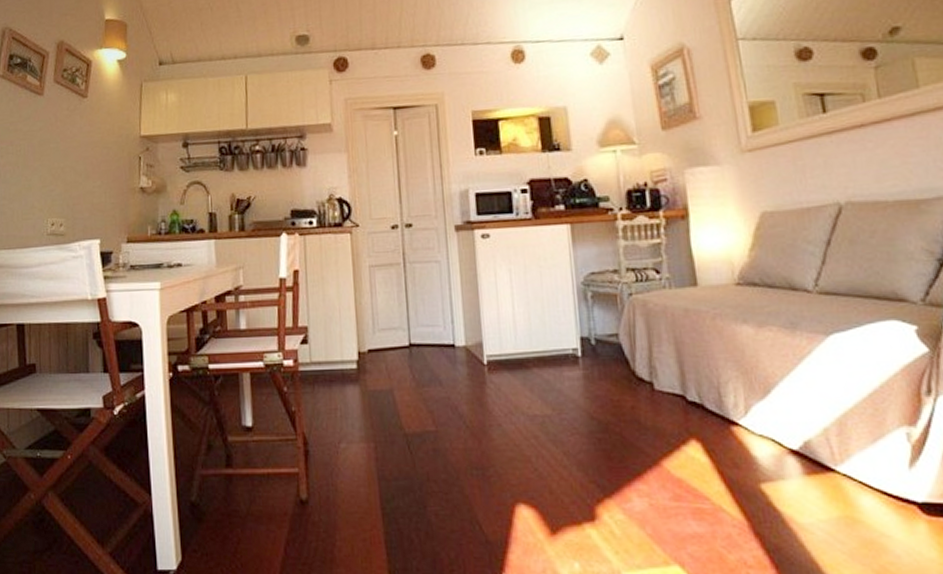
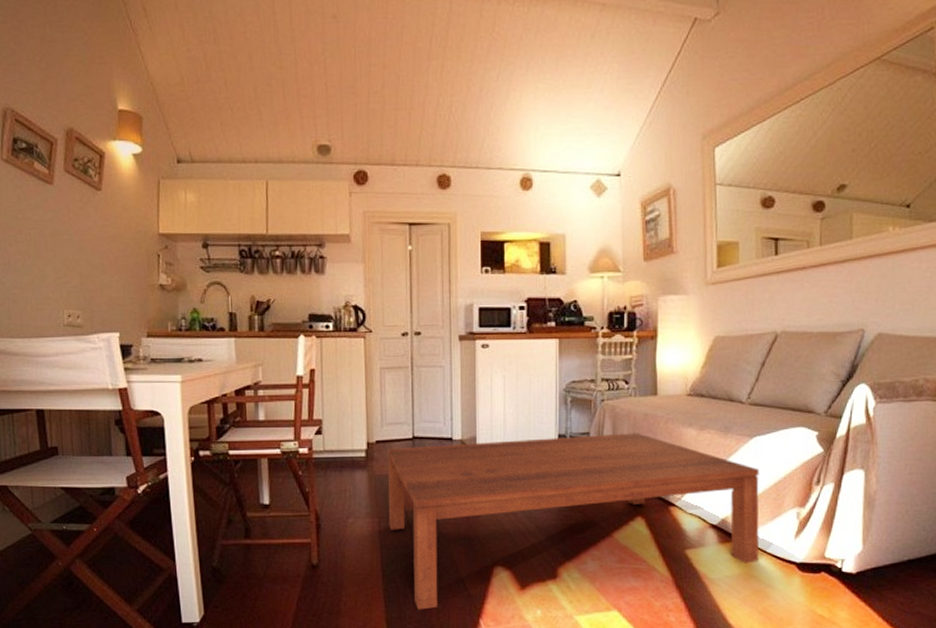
coffee table: none [381,333,864,560] -> present [388,433,760,610]

